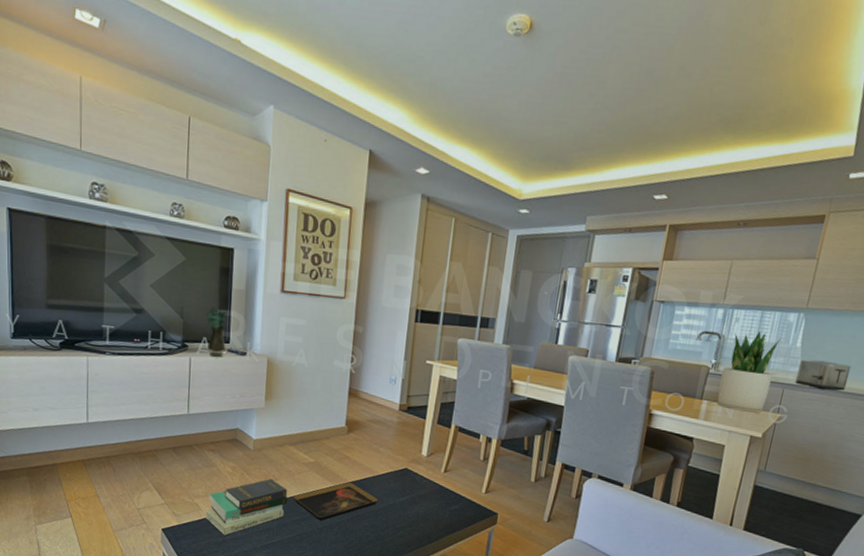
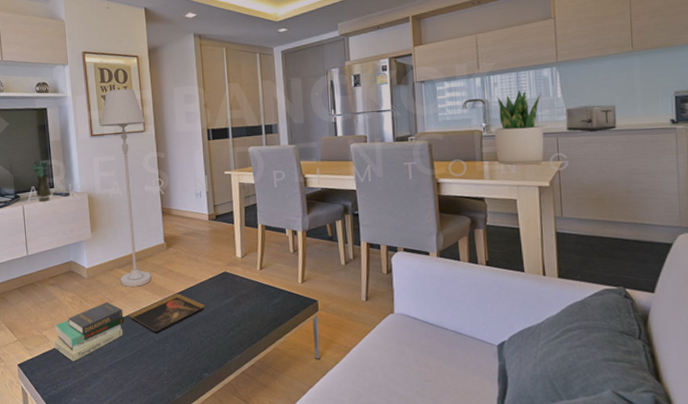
floor lamp: none [289,241,348,469] -> present [99,88,151,287]

